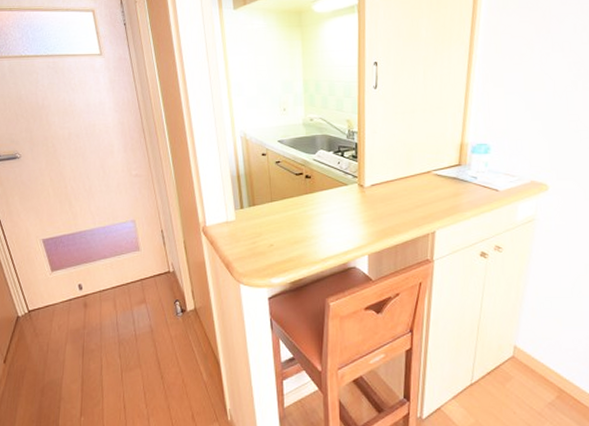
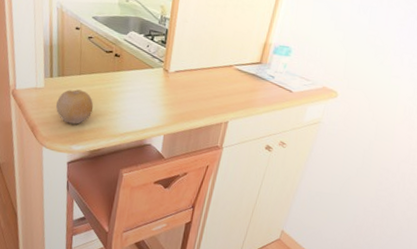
fruit: none [250,218,290,255] -> present [56,89,94,124]

